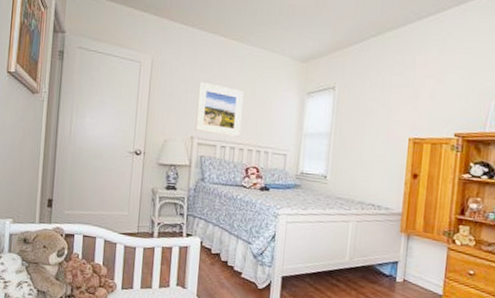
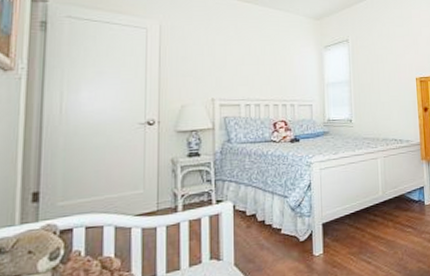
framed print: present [195,81,244,137] -> none [215,43,264,94]

